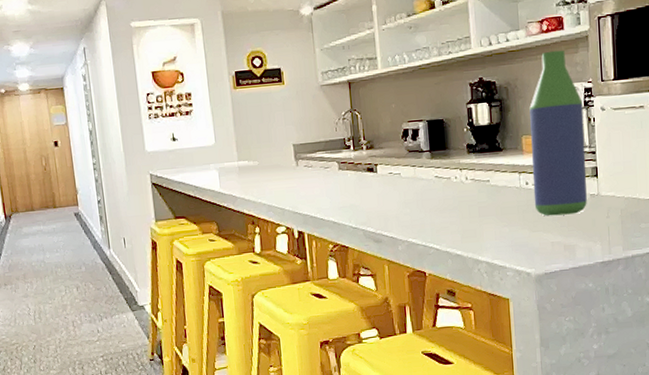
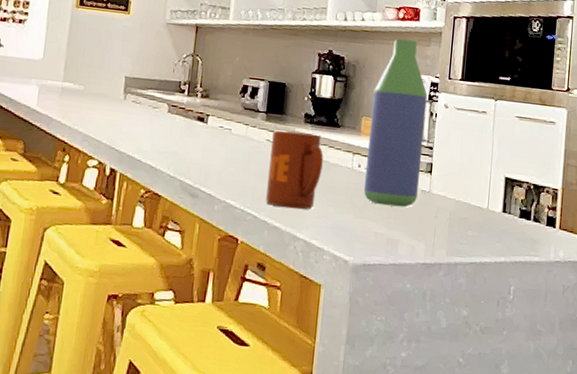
mug: none [439,162,492,236] -> present [266,130,323,210]

